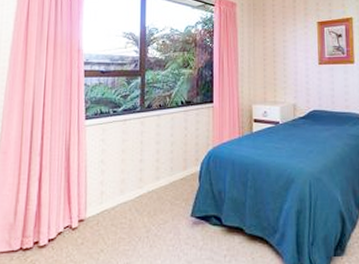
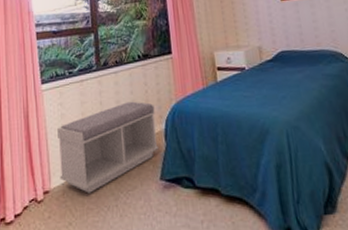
bench: none [95,143,192,224] -> present [57,101,158,193]

